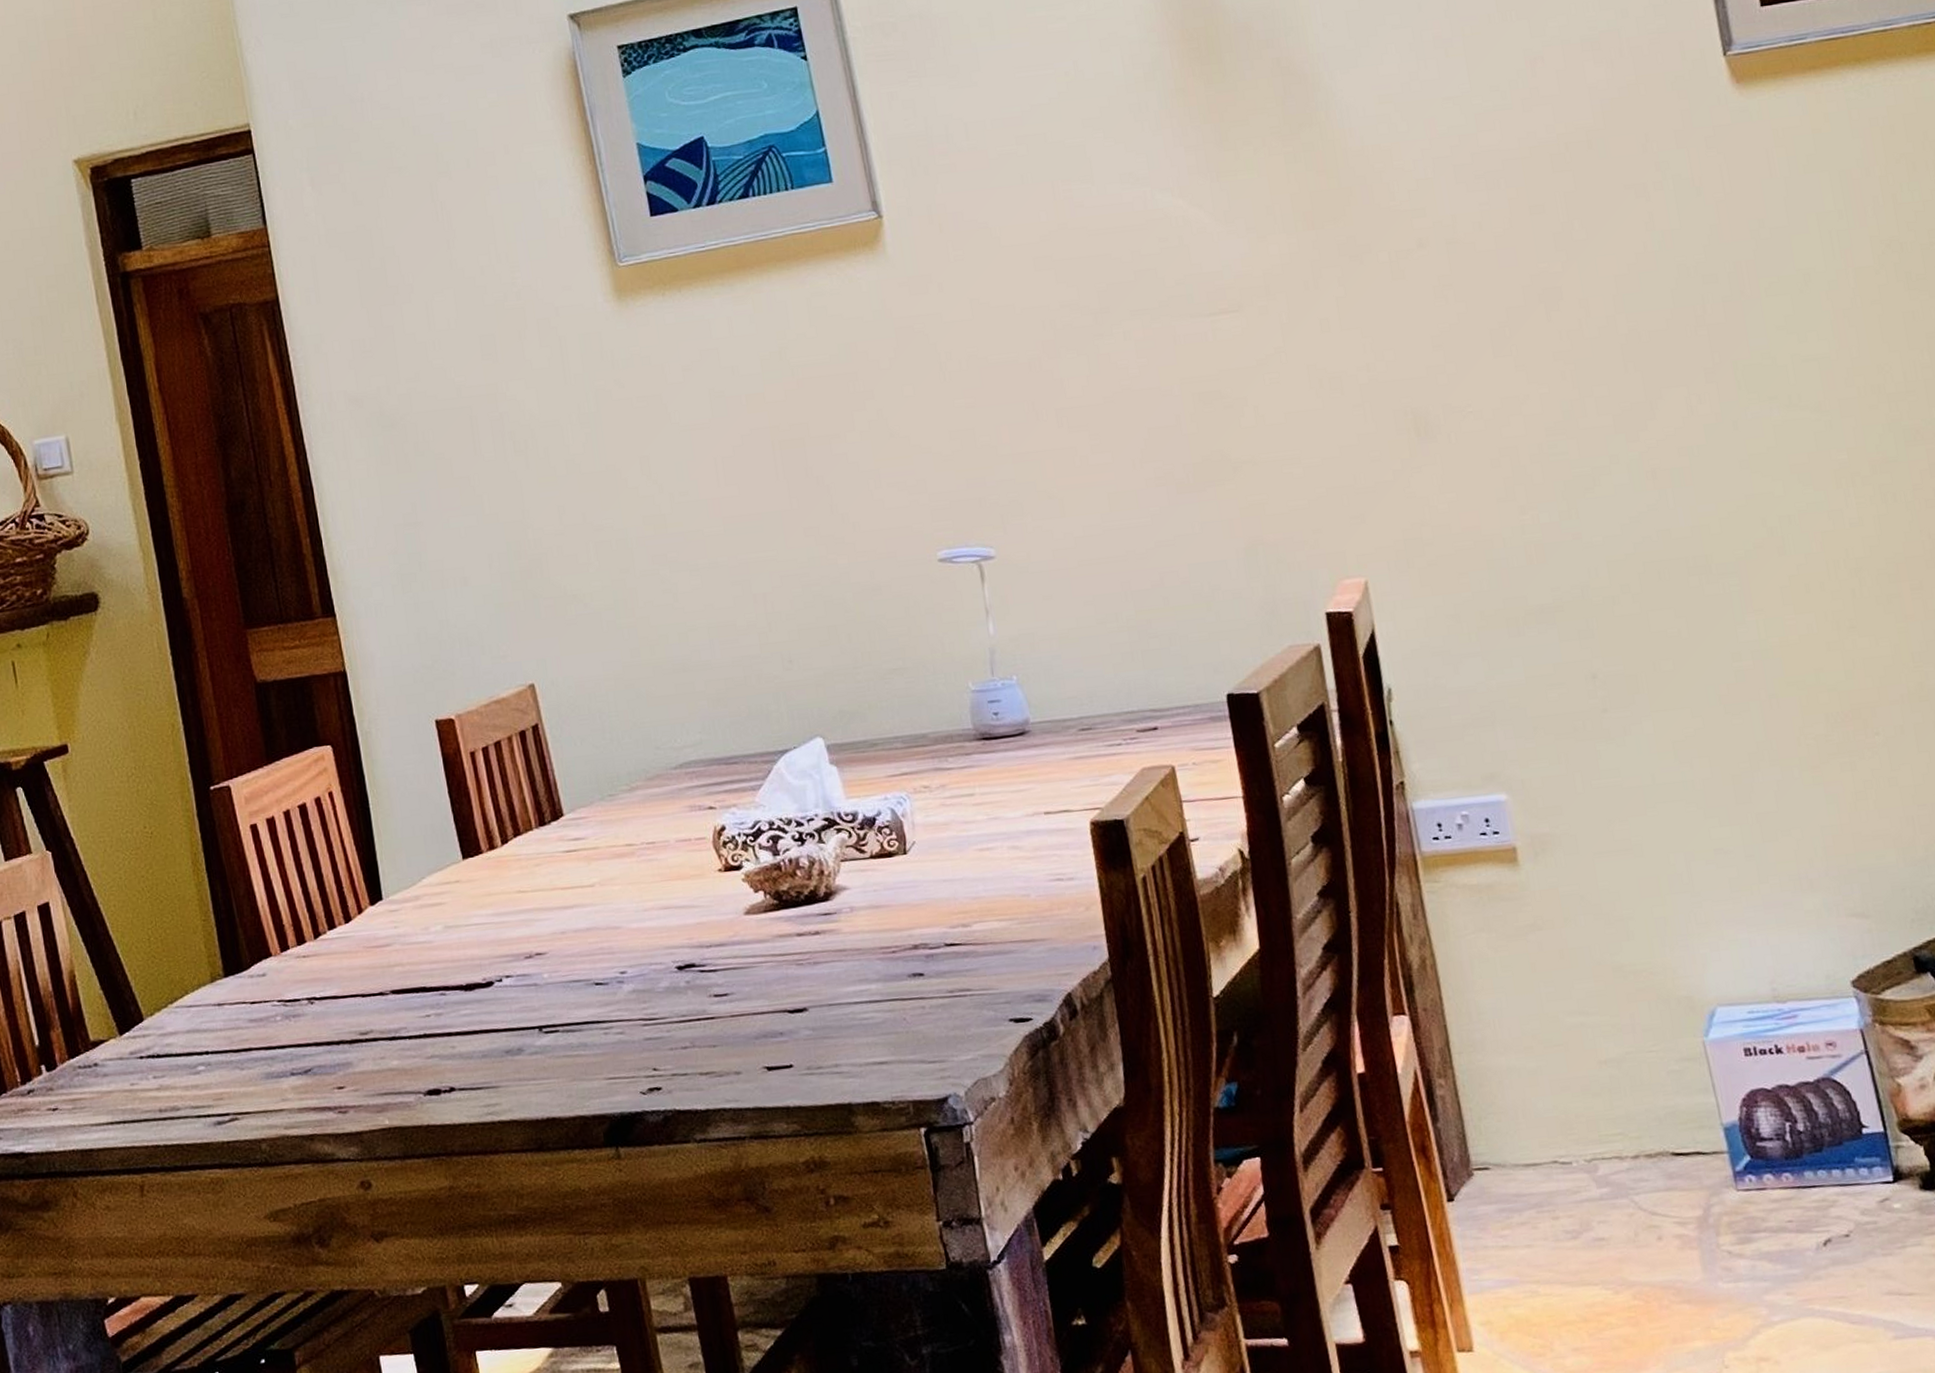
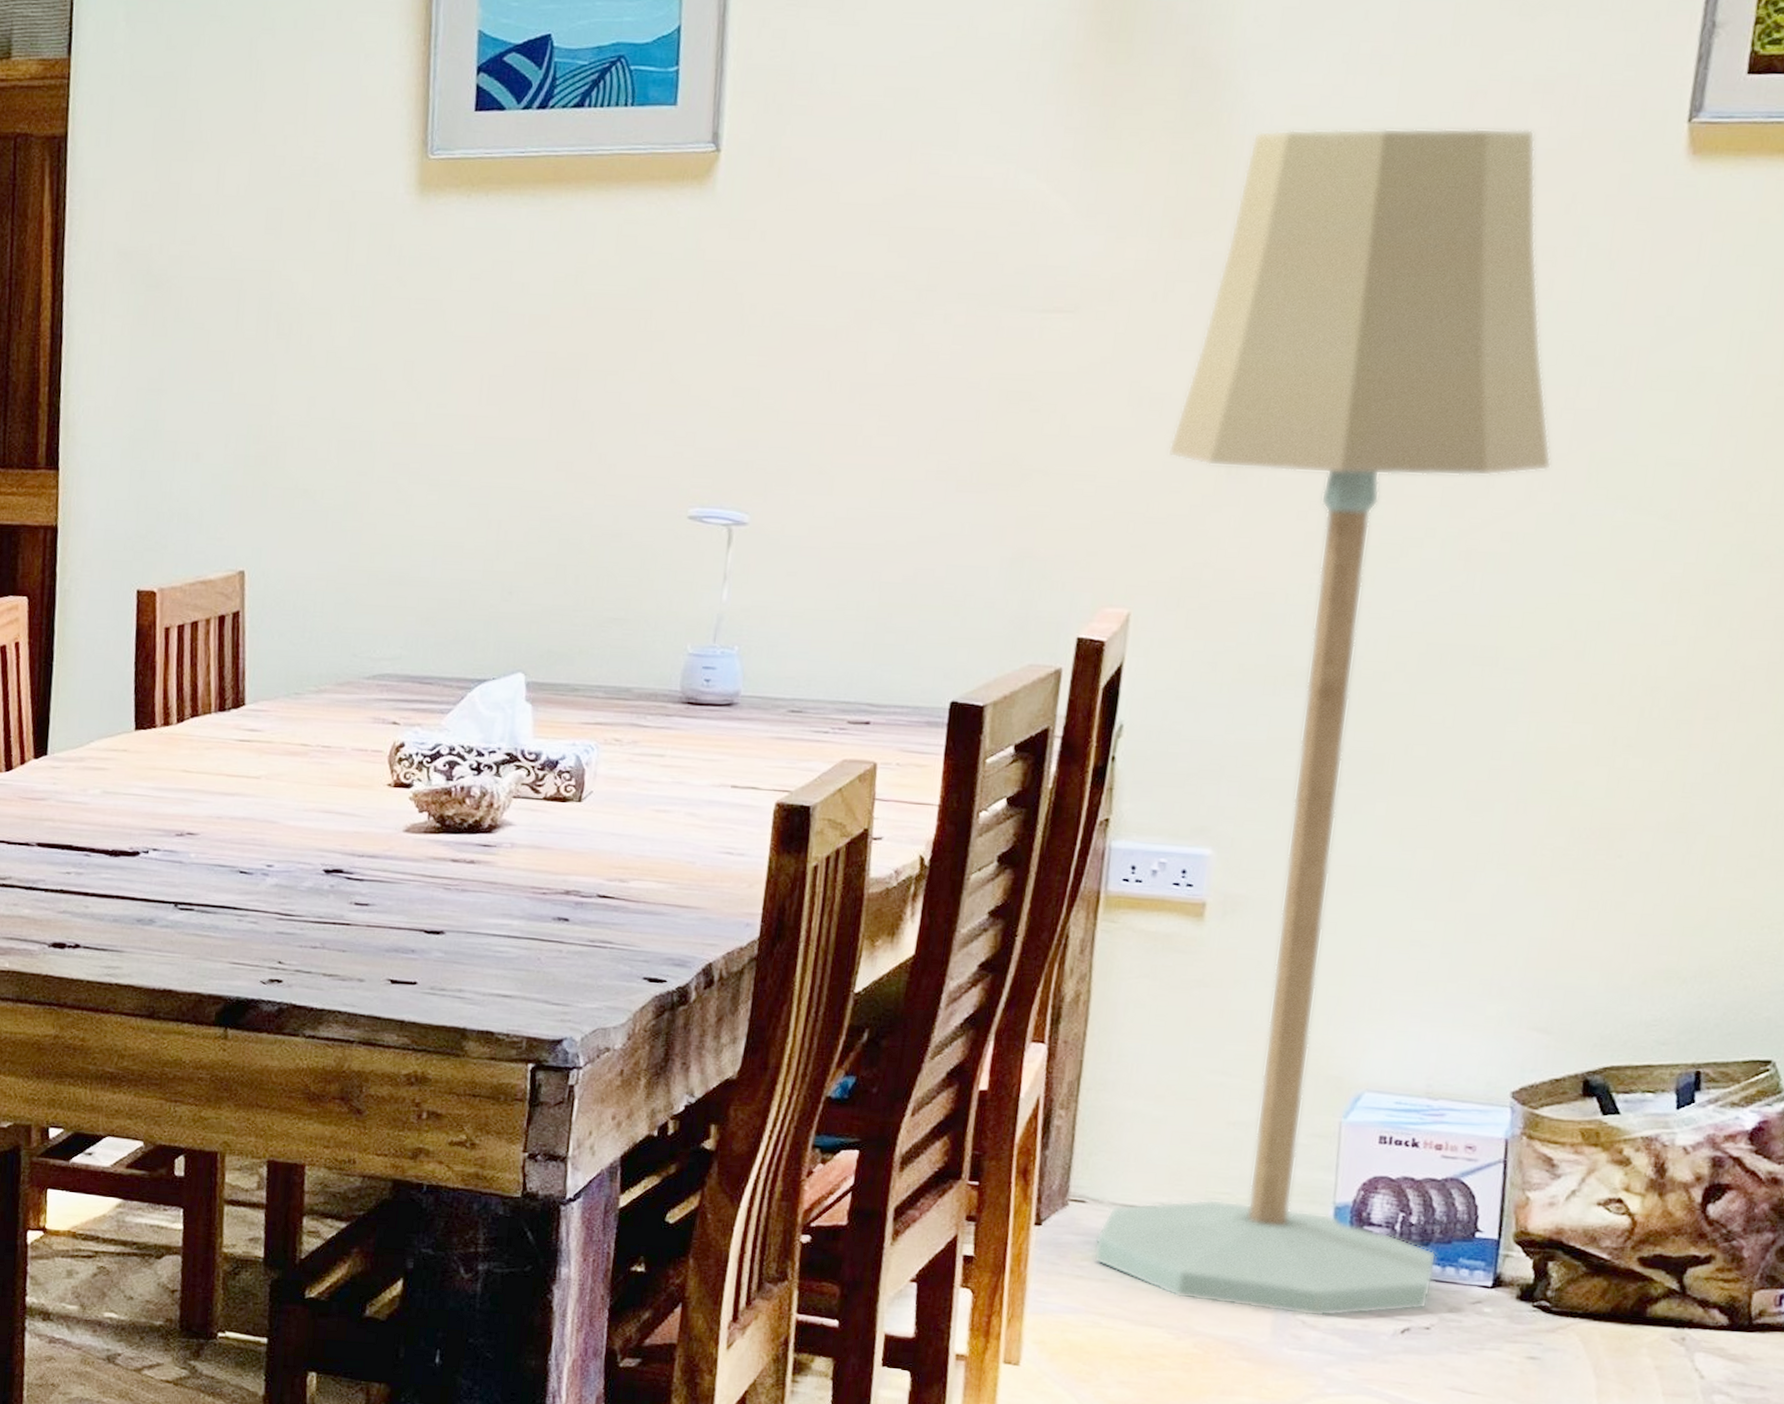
floor lamp: none [1352,84,1841,1251] -> present [1093,128,1552,1317]

